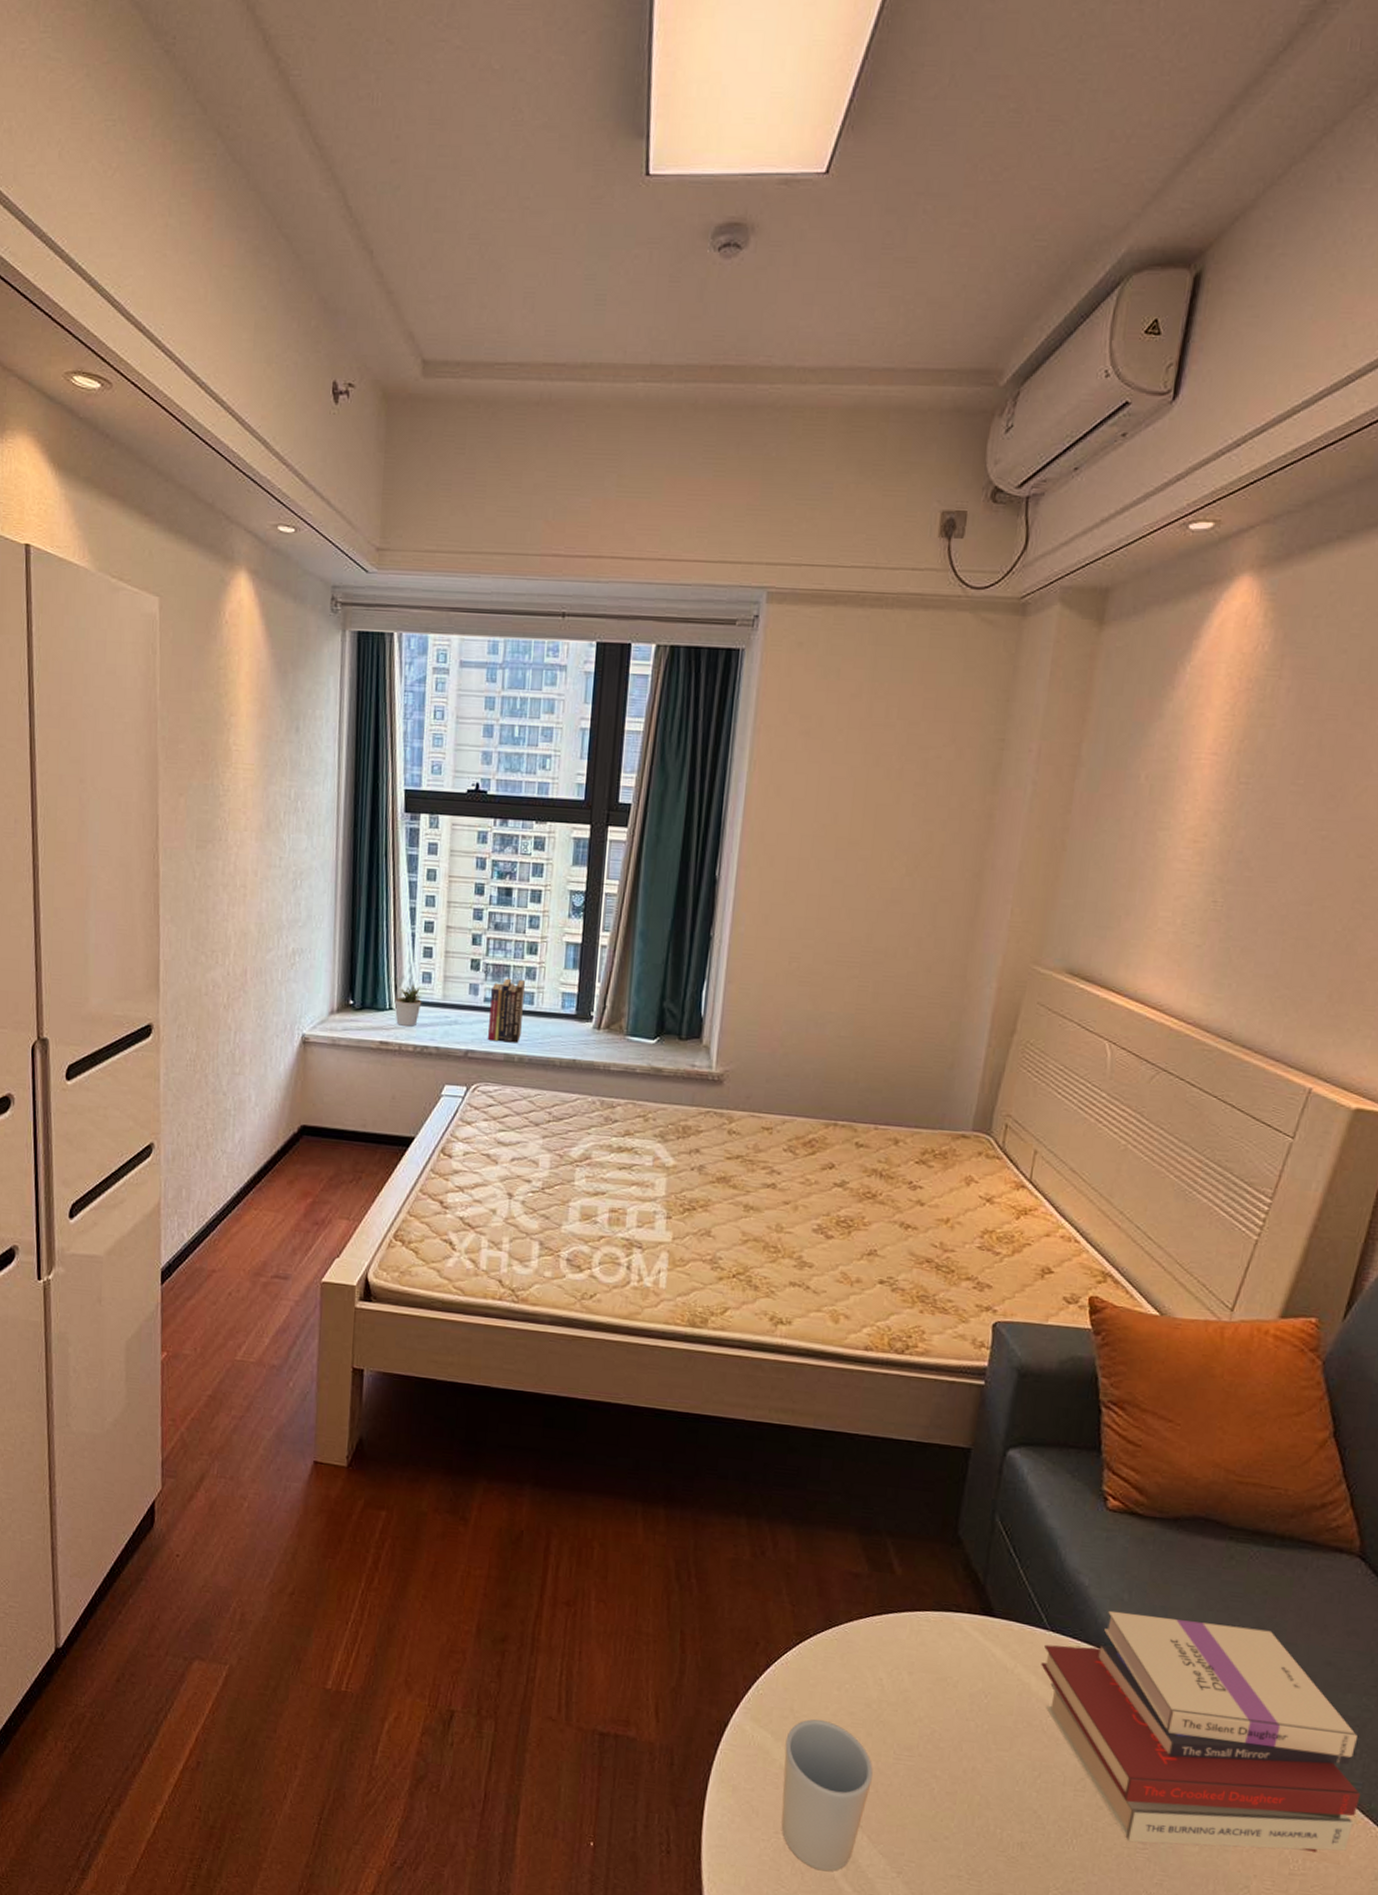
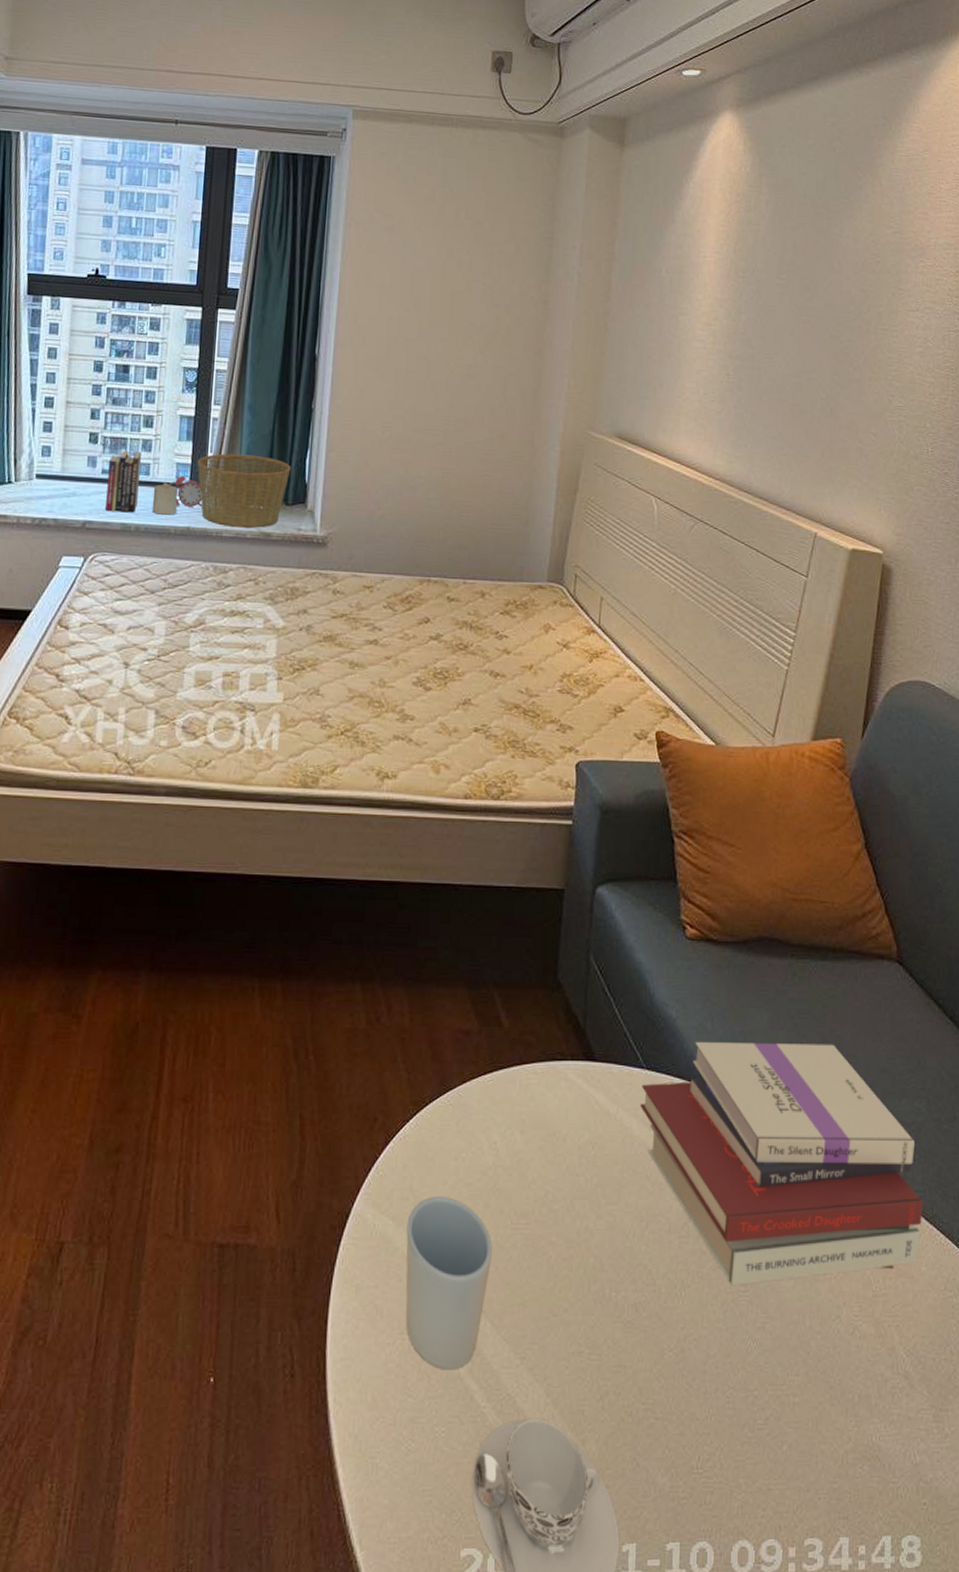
potted plant: present [394,985,422,1027] -> none [13,458,41,499]
candle: none [536,1012,563,1047] -> present [152,482,178,515]
alarm clock: none [553,1006,595,1039] -> present [168,476,207,507]
basket: none [584,983,685,1063] -> present [197,453,291,529]

